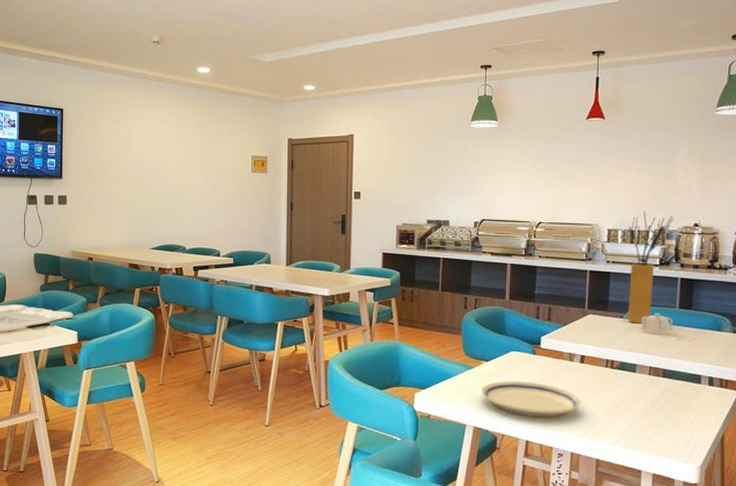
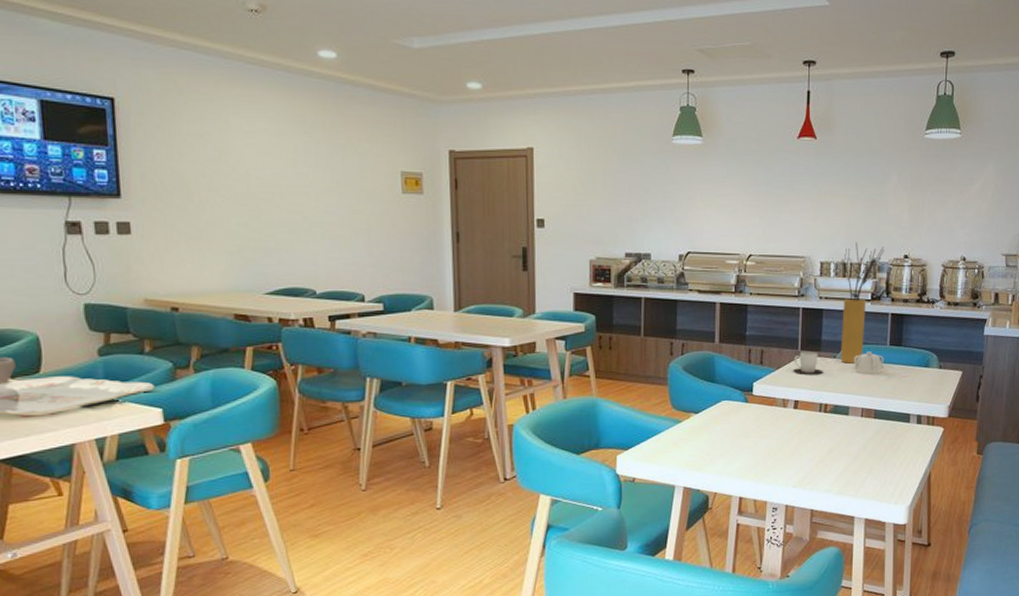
plate: present [481,381,581,418] -> none [691,433,795,471]
cup: none [580,311,610,332] -> present [793,352,823,374]

